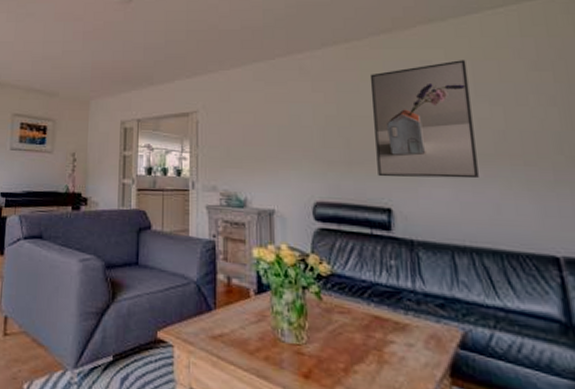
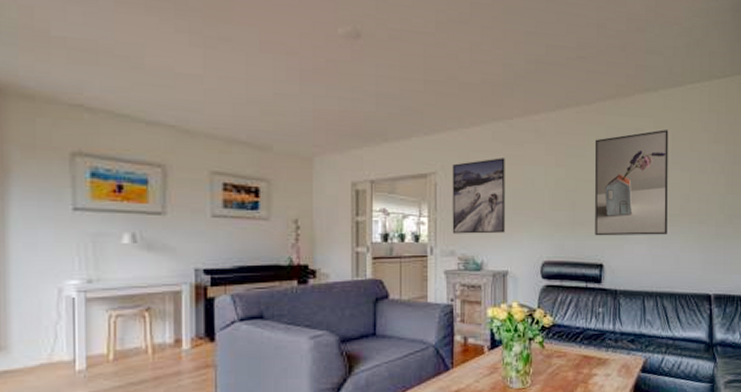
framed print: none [213,96,270,171] -> present [452,158,505,234]

